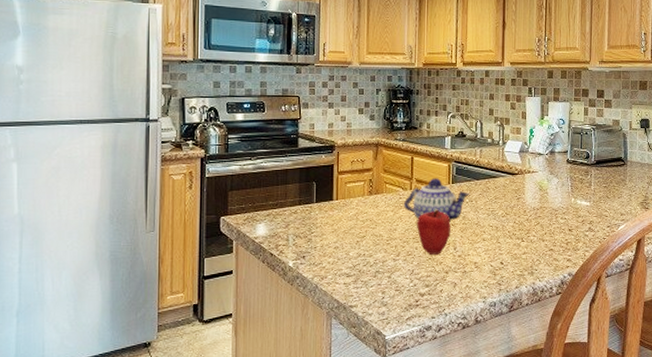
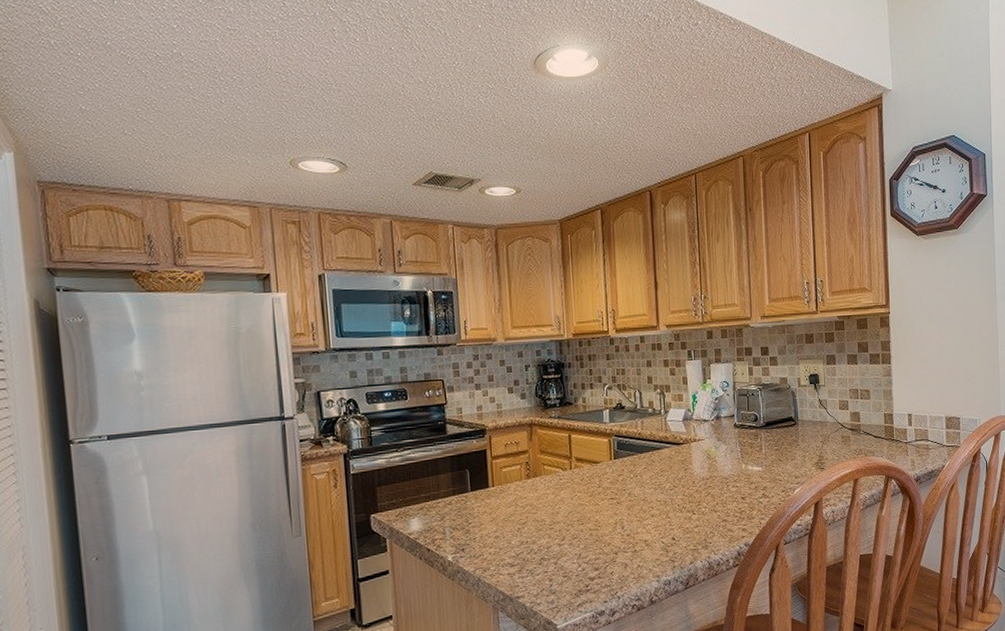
teapot: present [403,178,470,222] -> none [564,455,634,501]
apple: present [417,209,451,255] -> none [580,487,617,536]

